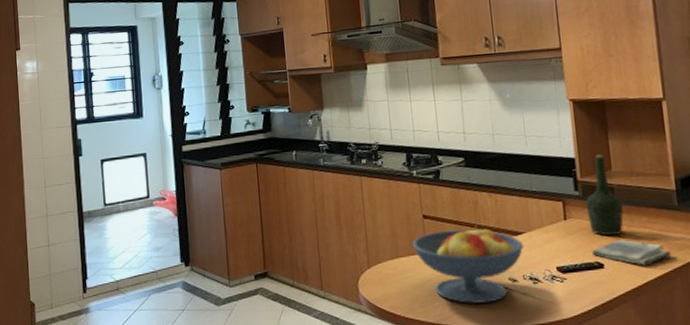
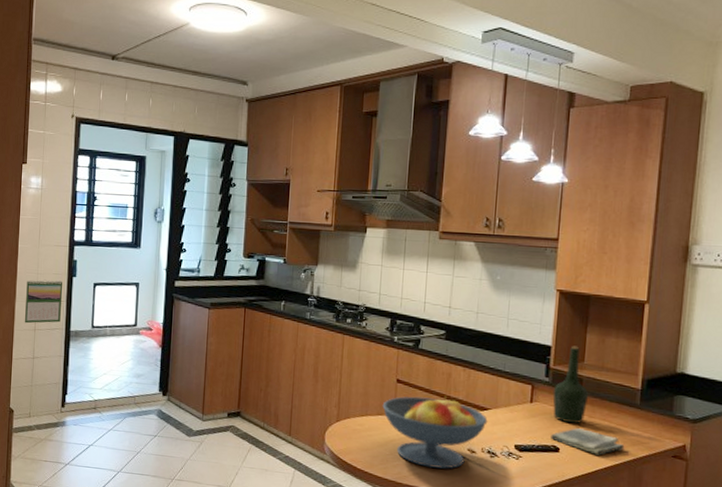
calendar: none [33,162,72,211] -> present [24,279,63,324]

